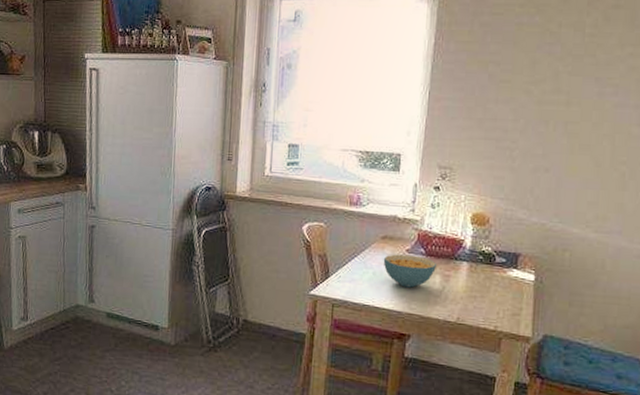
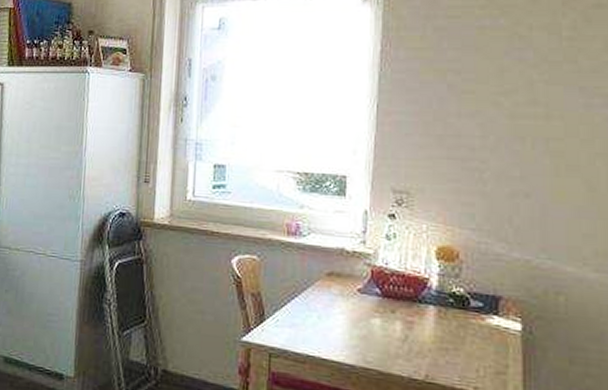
cereal bowl: present [383,254,436,288] -> none [330,294,395,336]

